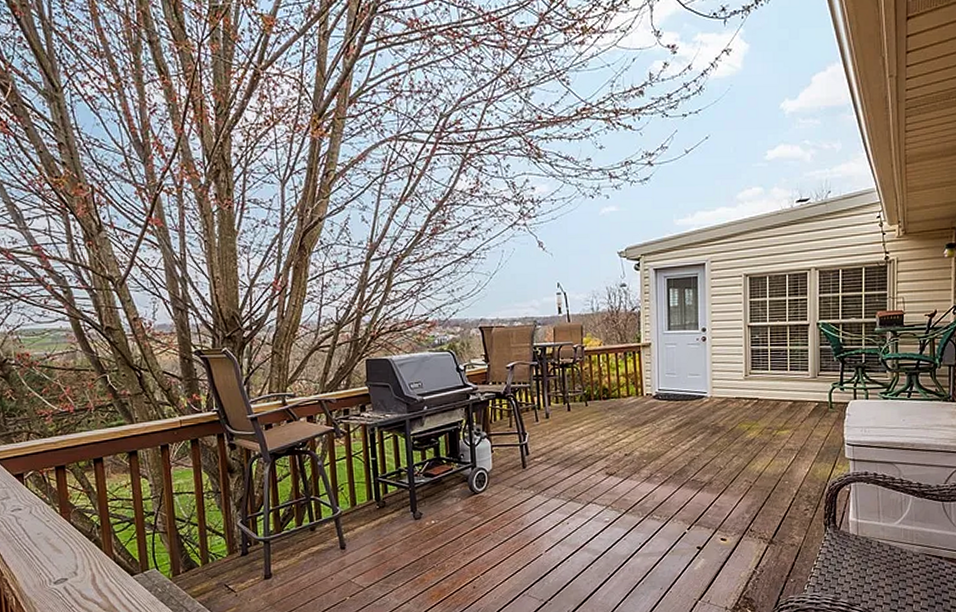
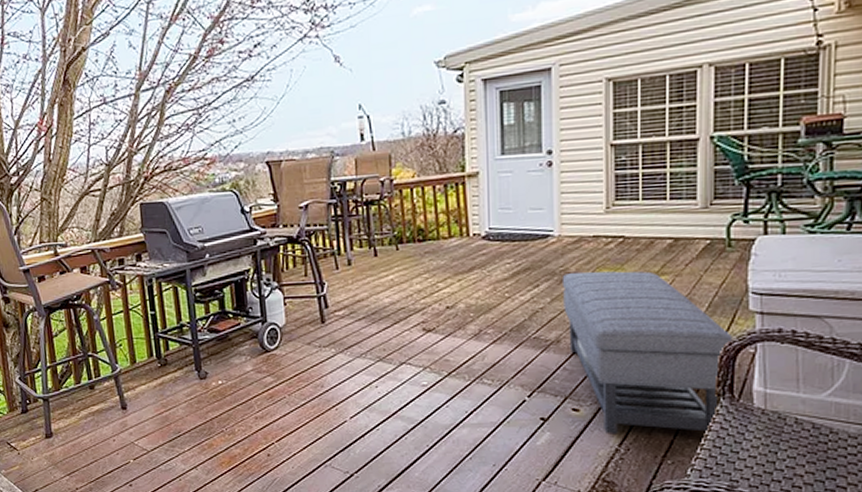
ottoman: none [713,426,835,559] -> present [561,271,733,434]

